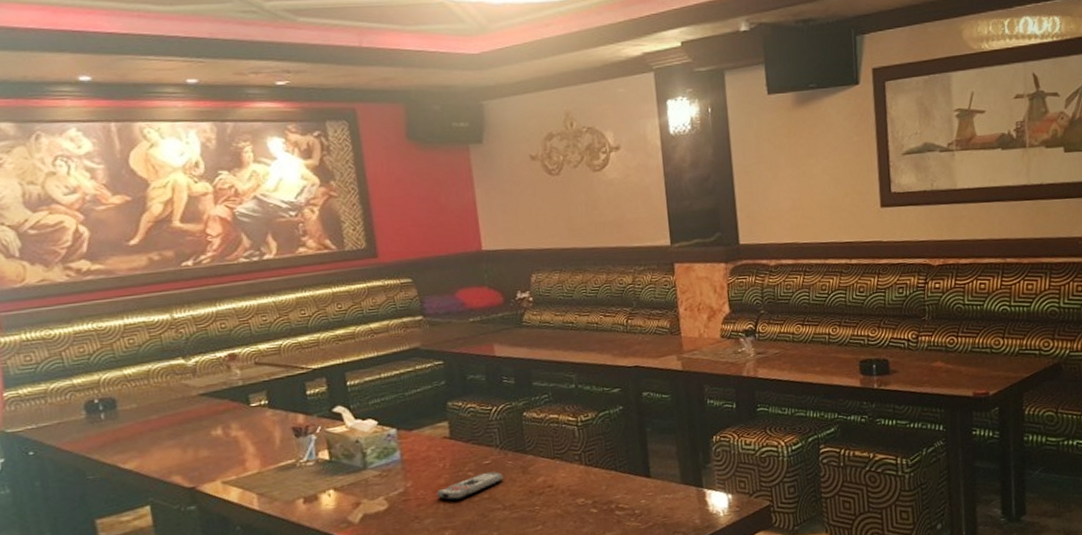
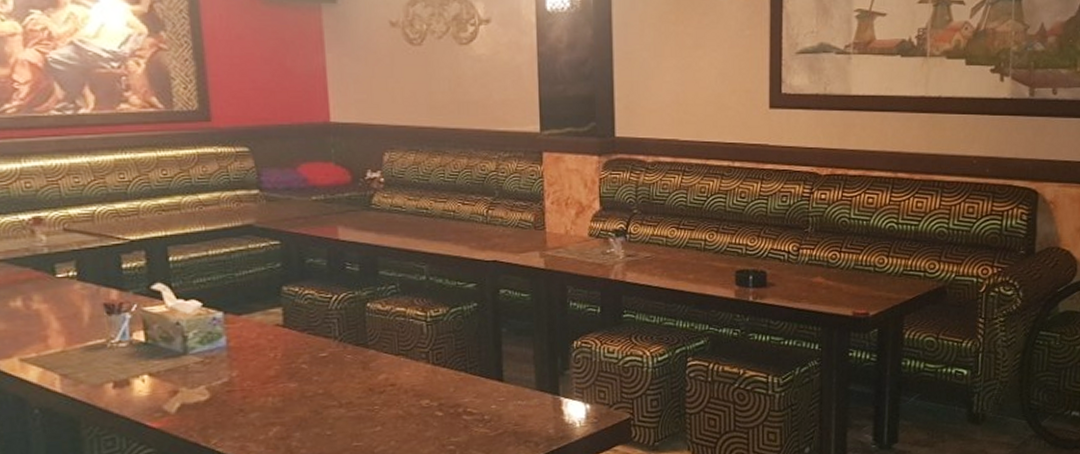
remote control: present [437,472,503,501] -> none [265,365,341,394]

